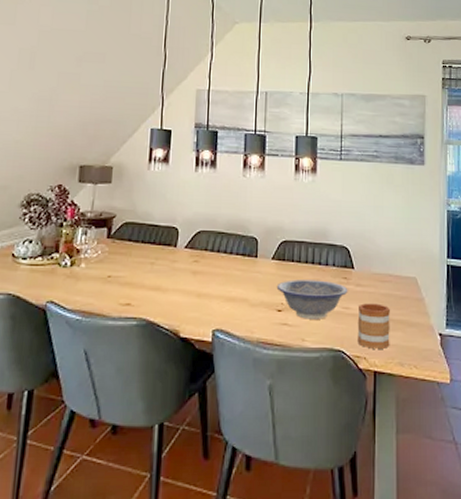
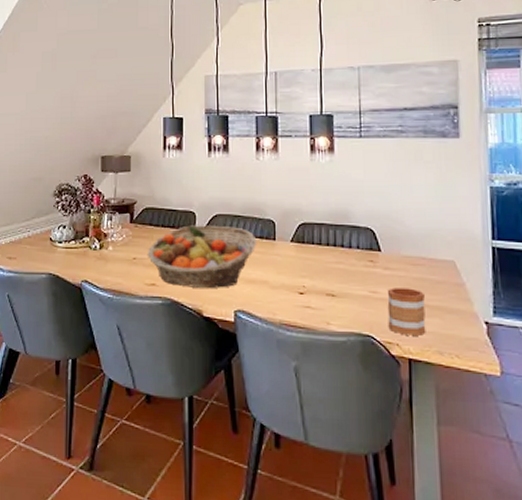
fruit basket: none [123,241,239,308] -> present [147,225,257,289]
decorative bowl: present [276,280,348,319] -> none [297,262,375,303]

